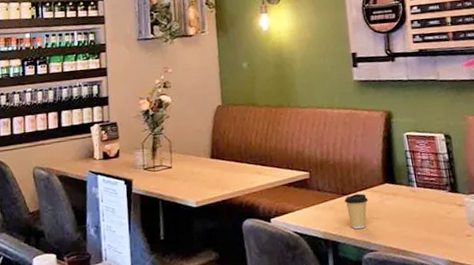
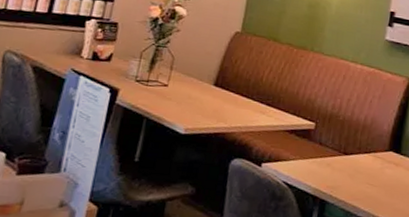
coffee cup: present [344,193,369,229] -> none [343,155,369,193]

